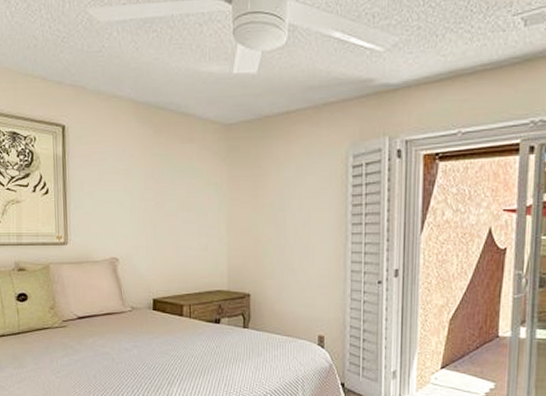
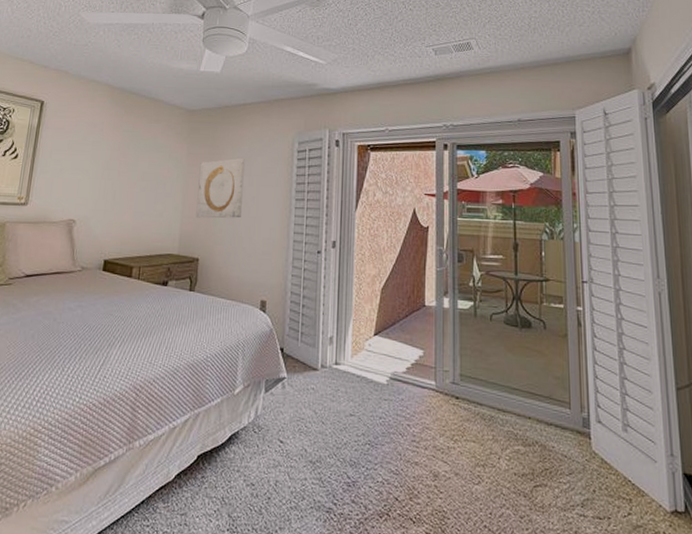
wall art: none [243,178,294,250] -> present [196,157,246,219]

